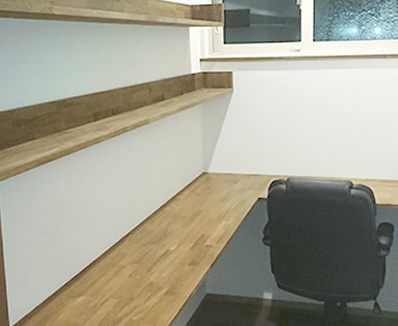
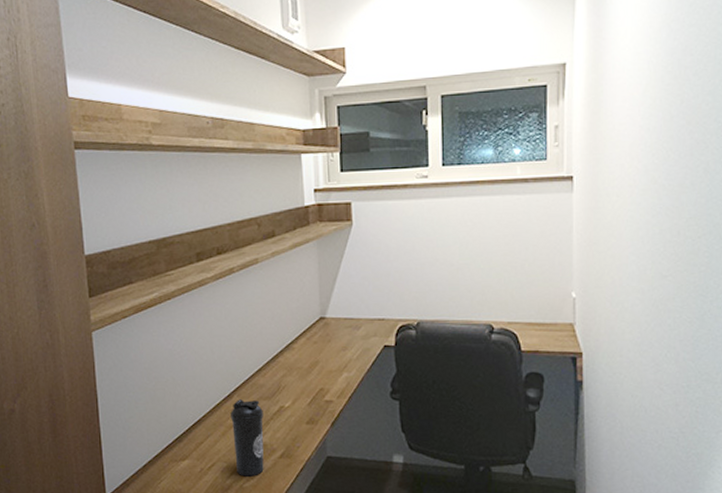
water bottle: none [122,243,151,311] -> present [231,399,264,477]

